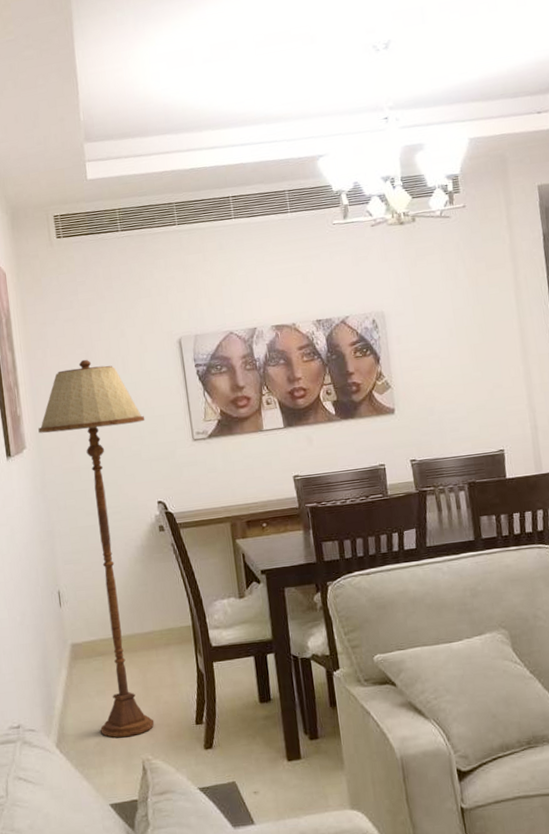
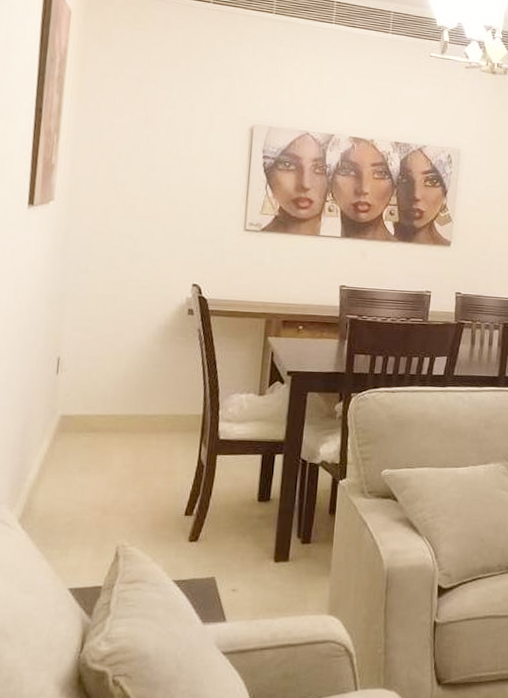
floor lamp: present [38,359,155,738] -> none [72,122,198,520]

